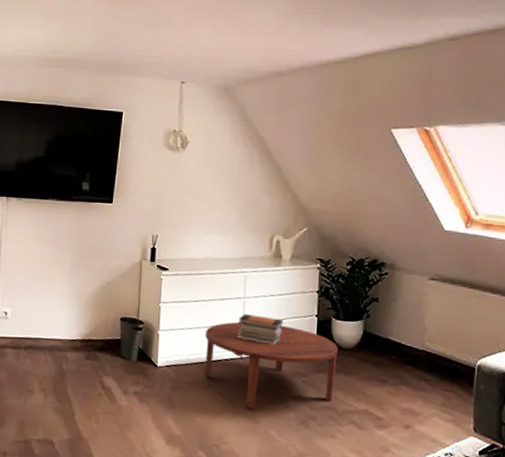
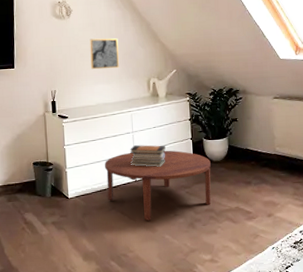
wall art: none [203,178,241,218] -> present [90,38,119,70]

